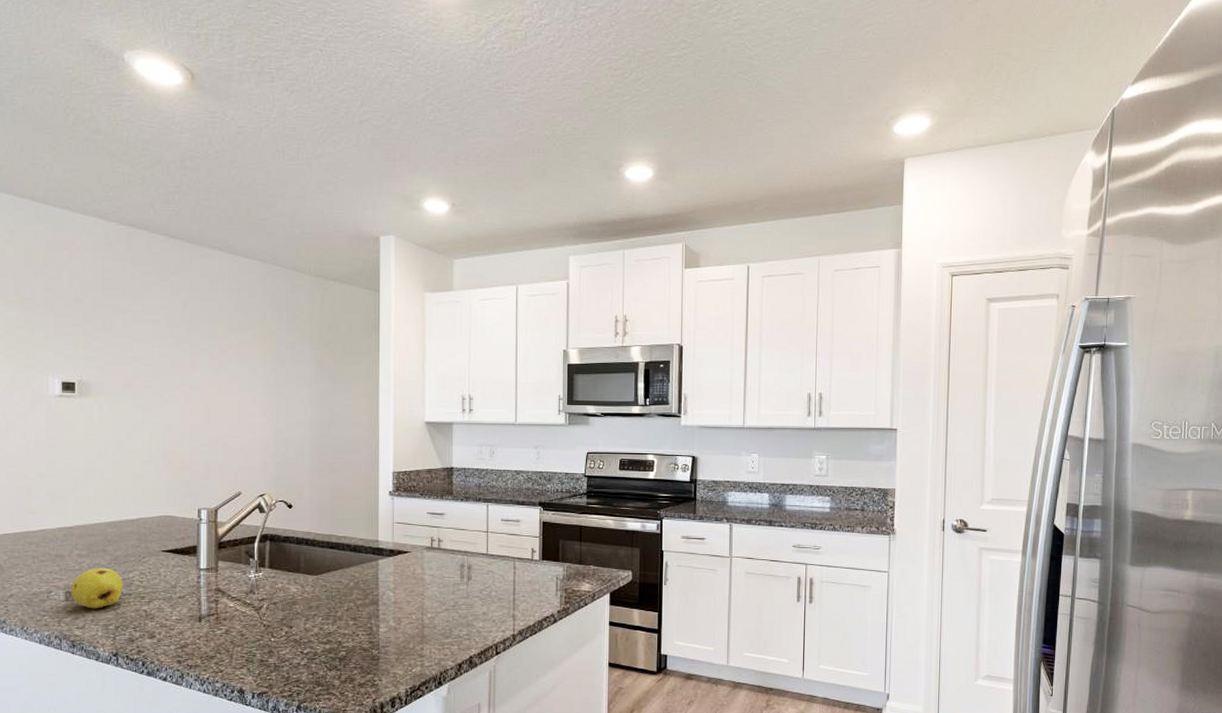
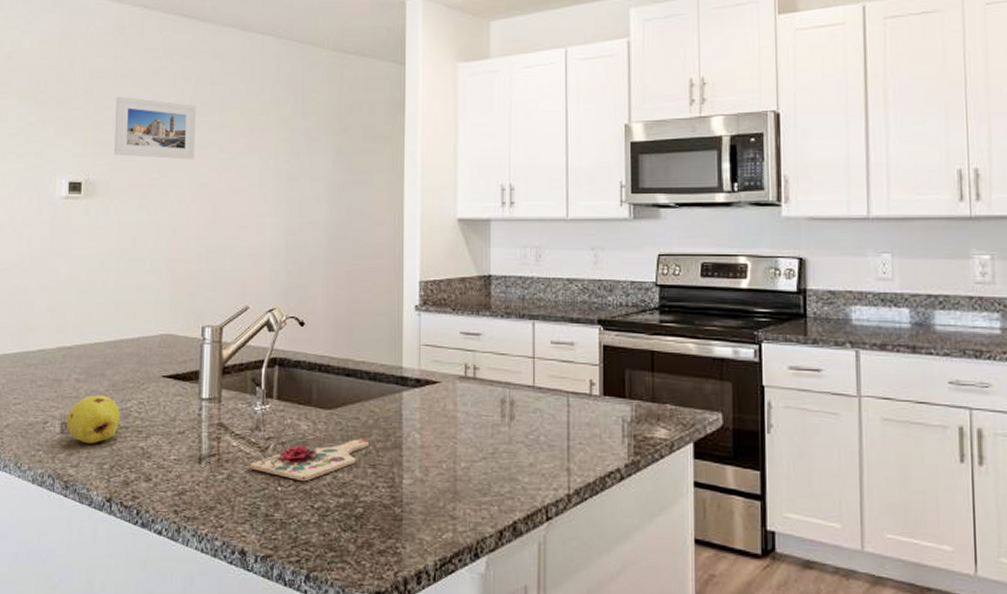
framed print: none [106,306,186,366] -> present [114,96,196,160]
cutting board: none [245,598,350,633] -> present [249,439,369,482]

